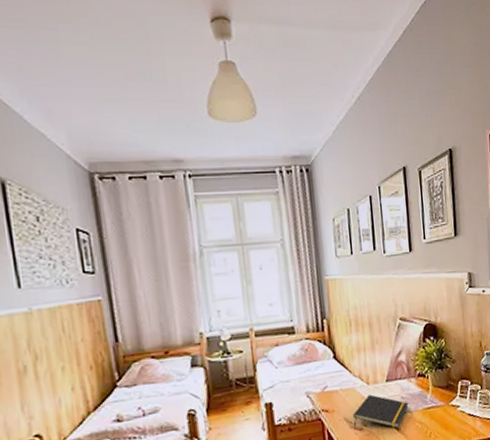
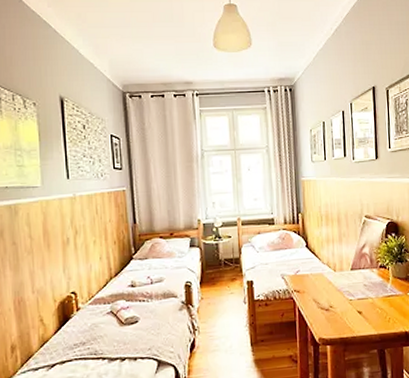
notepad: present [353,394,409,428] -> none [320,280,370,312]

